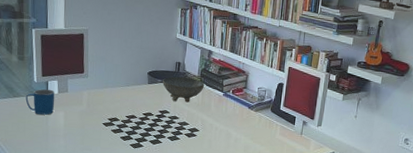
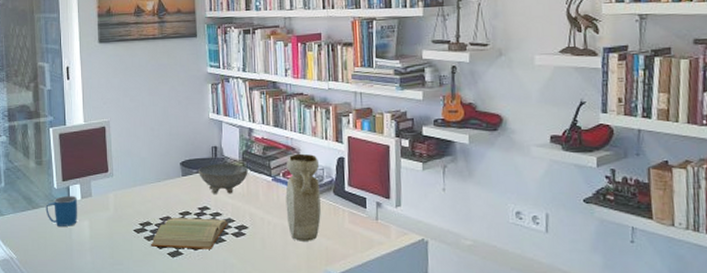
ledger: none [117,116,183,145] -> present [151,217,228,249]
vase: none [231,76,263,146] -> present [285,153,321,241]

